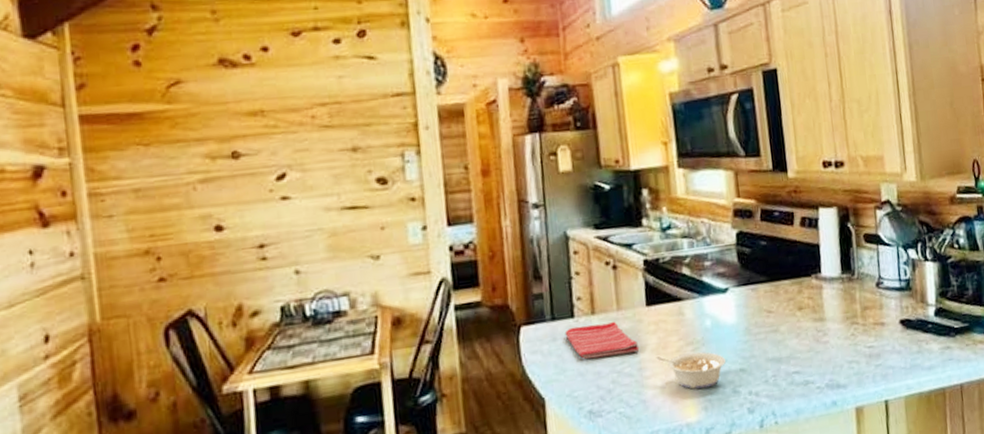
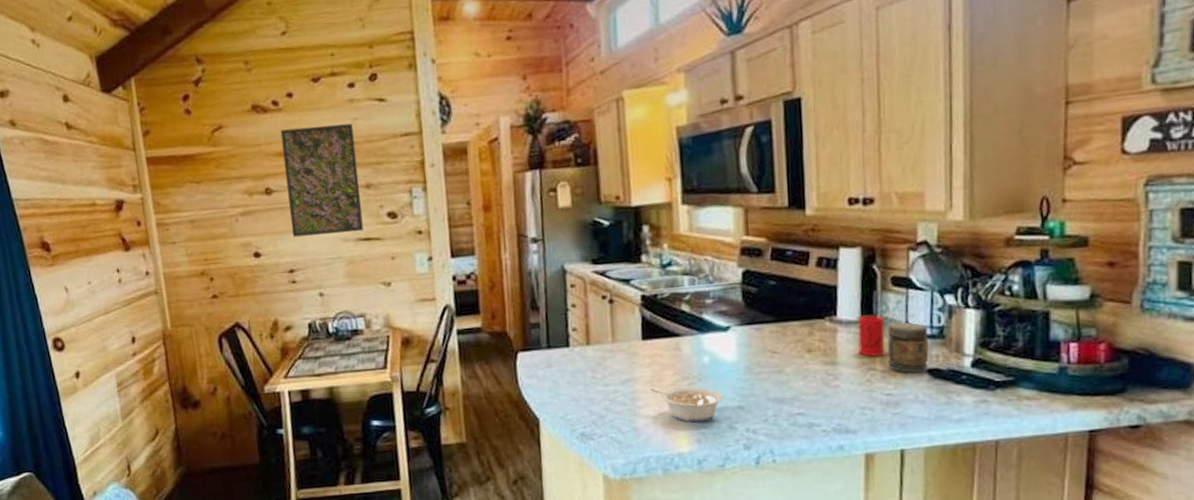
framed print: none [252,81,349,207] -> present [280,123,364,237]
dish towel: present [565,321,640,360] -> none [560,352,634,387]
cup: none [840,270,864,311] -> present [857,314,885,357]
jar: none [864,276,901,325] -> present [887,322,929,374]

